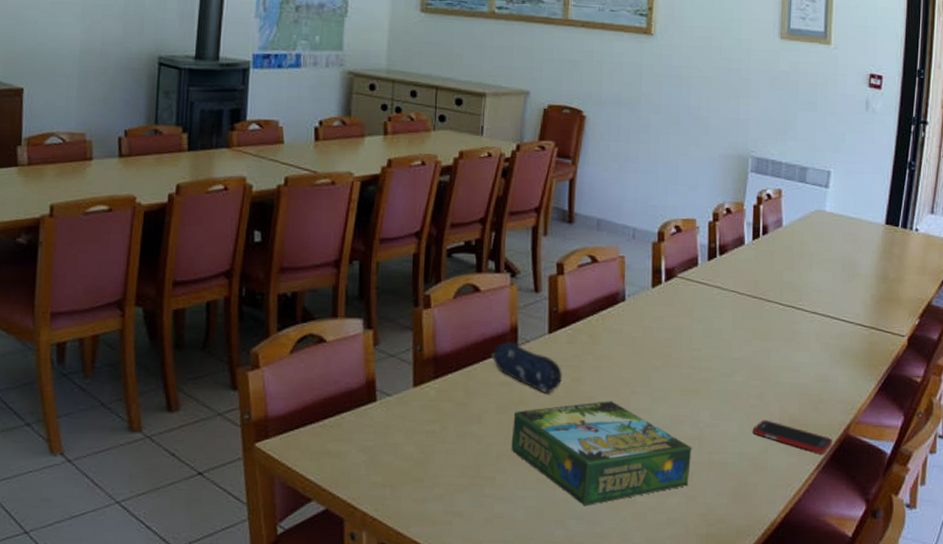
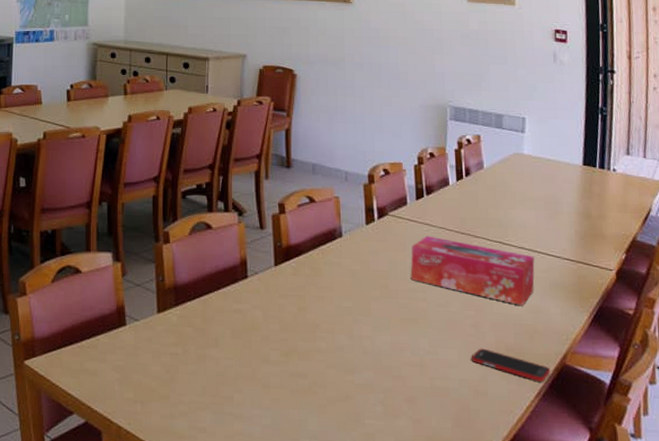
pencil case: present [490,341,562,394] -> none [224,273,289,321]
board game: present [511,401,692,506] -> none [246,328,414,426]
tissue box: none [696,300,827,374] -> present [410,236,535,305]

